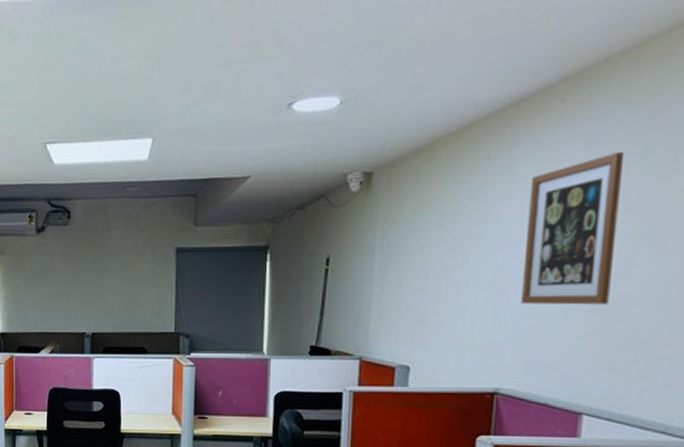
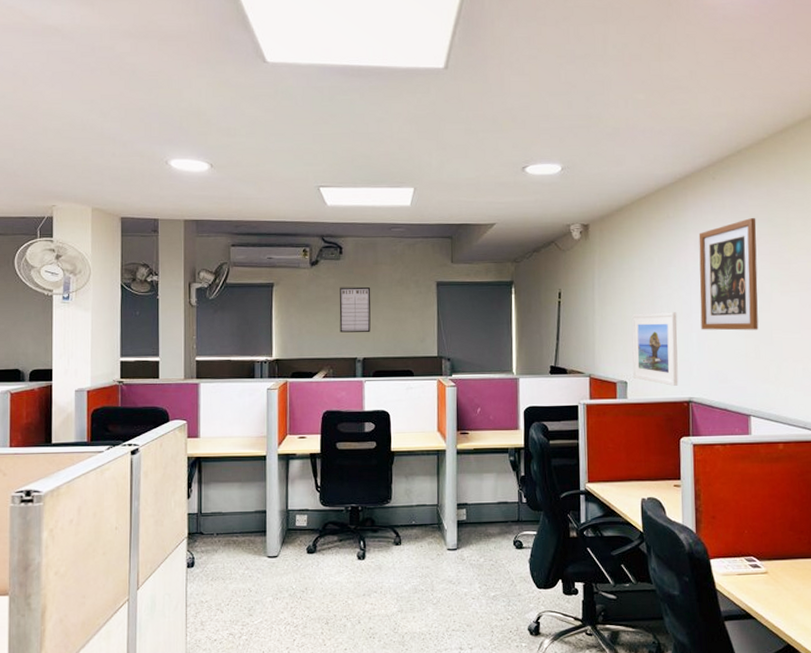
writing board: none [67,254,102,306] -> present [339,286,371,333]
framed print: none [418,281,488,373] -> present [632,312,678,386]

